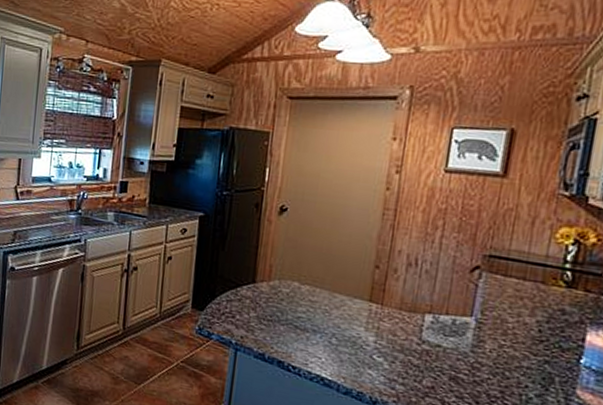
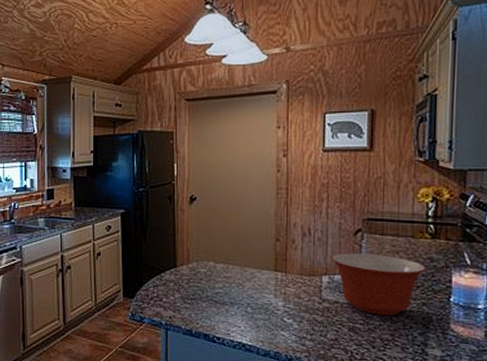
mixing bowl: none [439,291,554,370] -> present [332,253,426,315]

